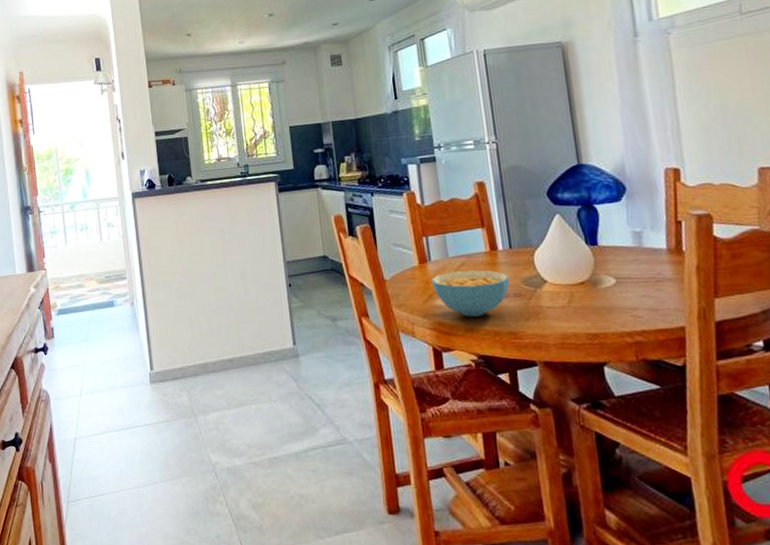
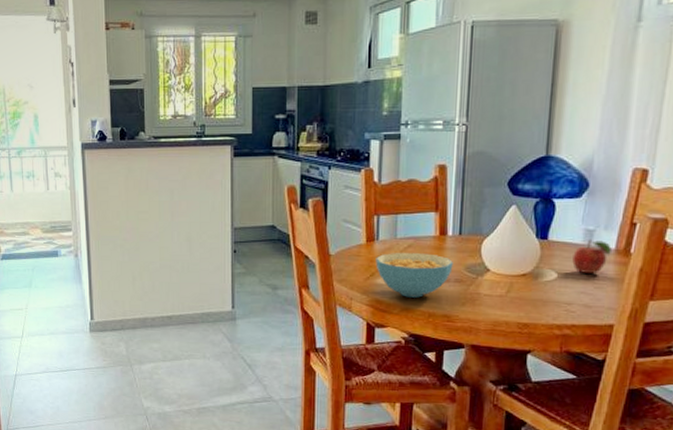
fruit: none [626,241,664,276] -> present [572,239,612,273]

